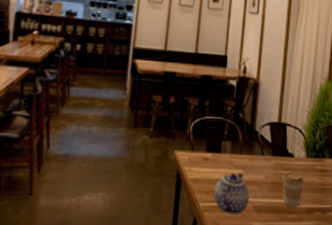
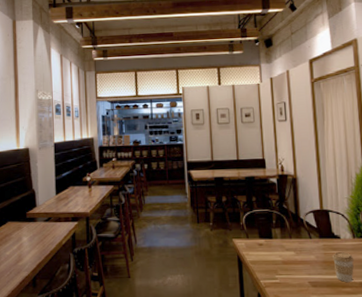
teapot: present [213,172,250,215] -> none [271,254,305,289]

